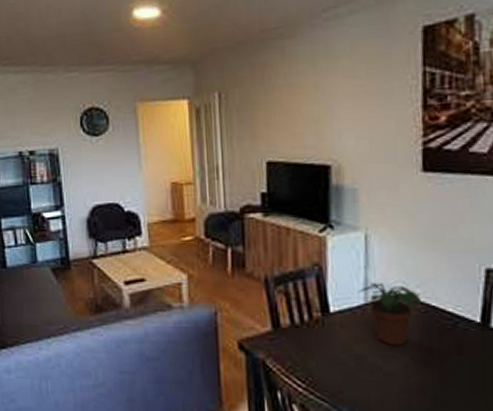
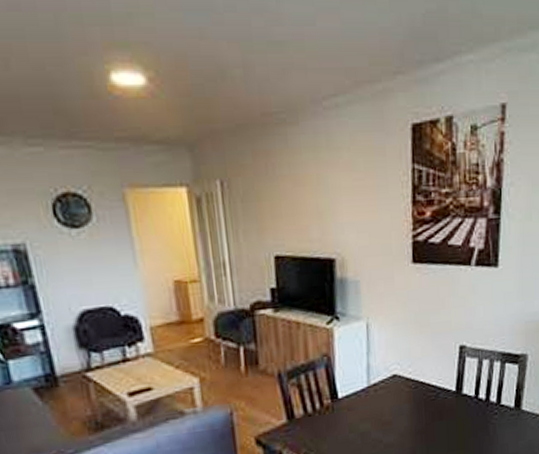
potted plant: present [358,283,421,345] -> none [361,366,412,420]

